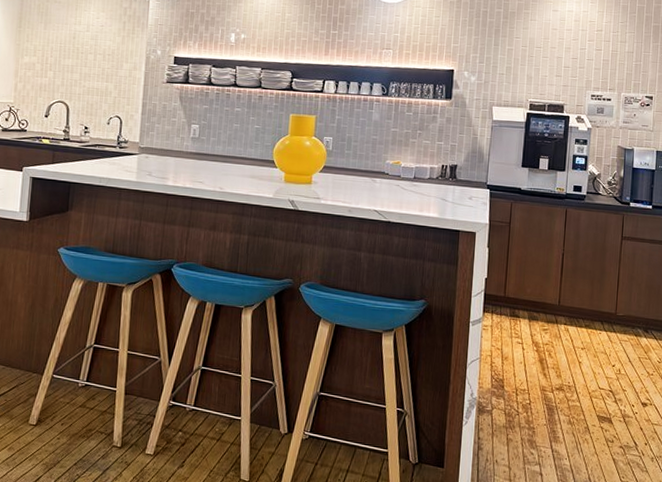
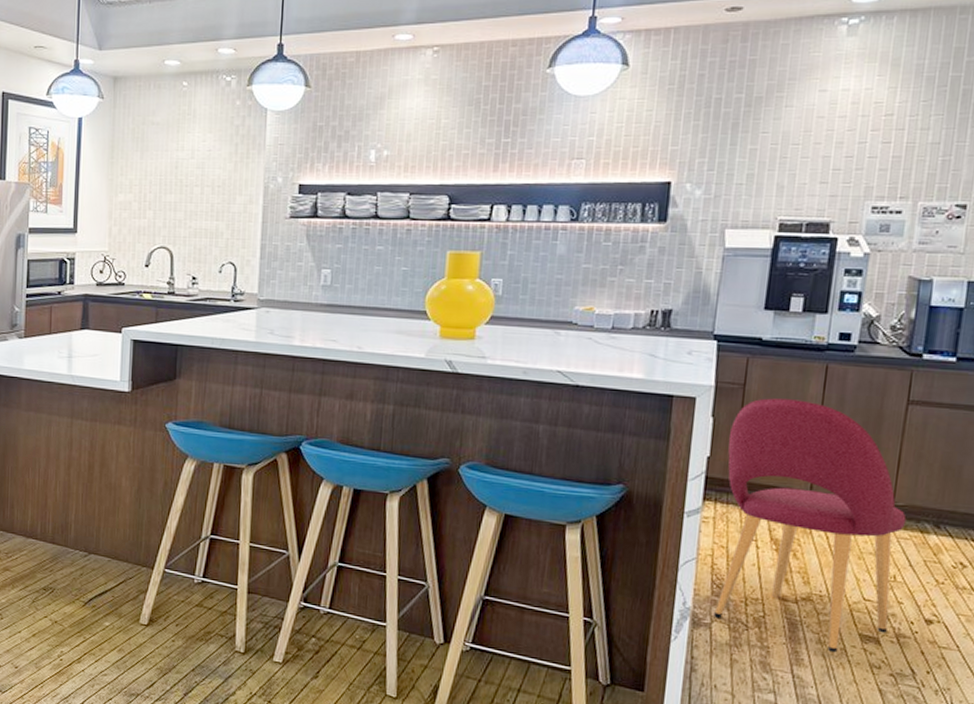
dining chair: none [494,233,625,431] -> present [714,398,907,653]

